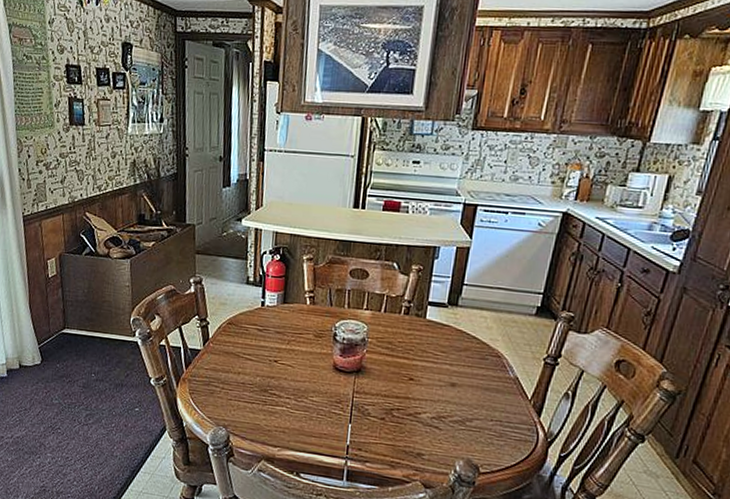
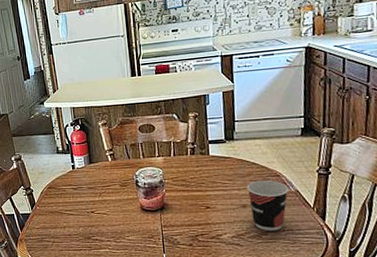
cup: none [459,357,508,420] -> present [246,180,289,232]

